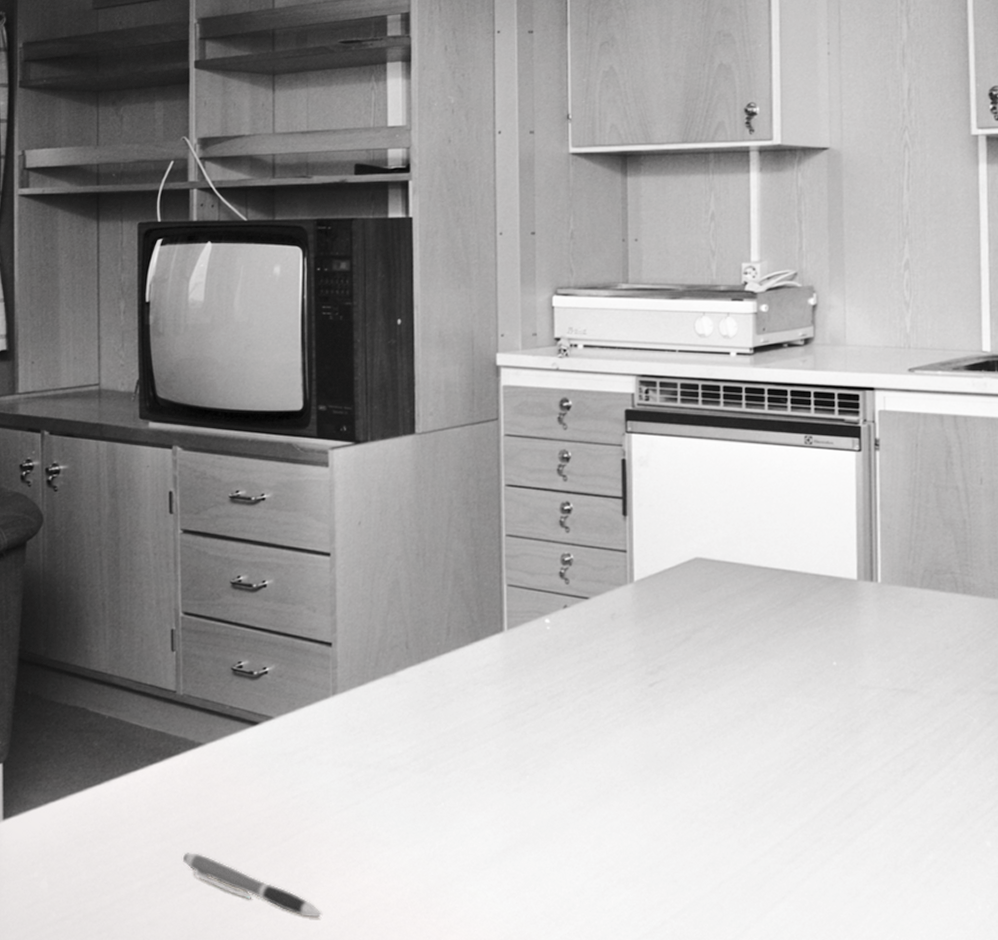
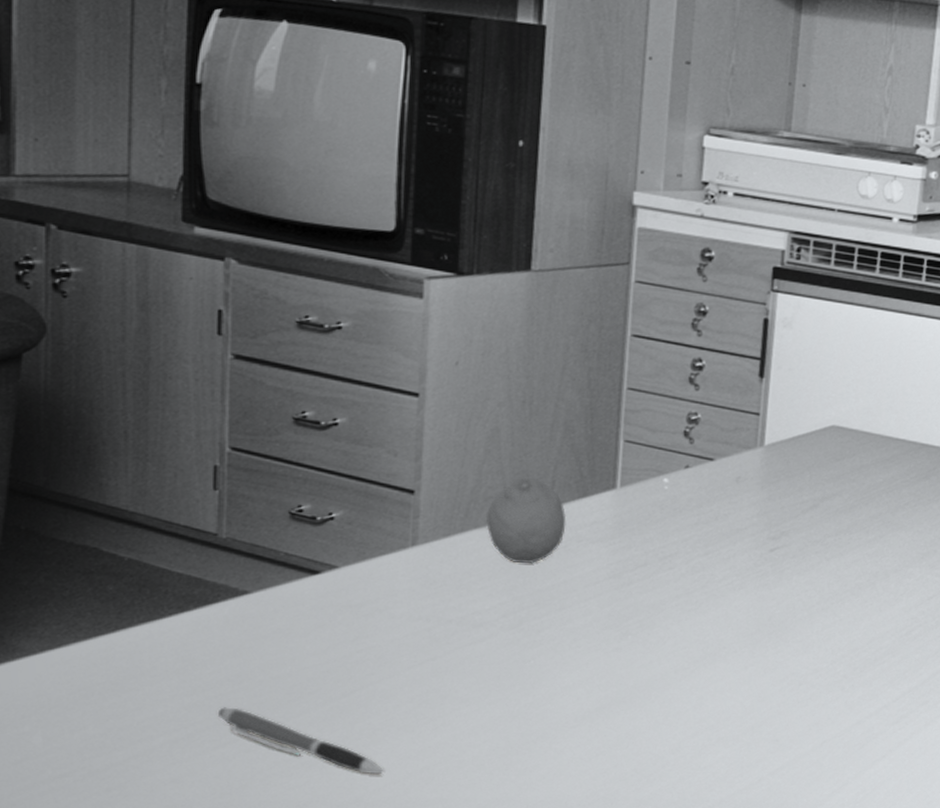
fruit: none [393,624,463,707] -> present [485,476,567,563]

